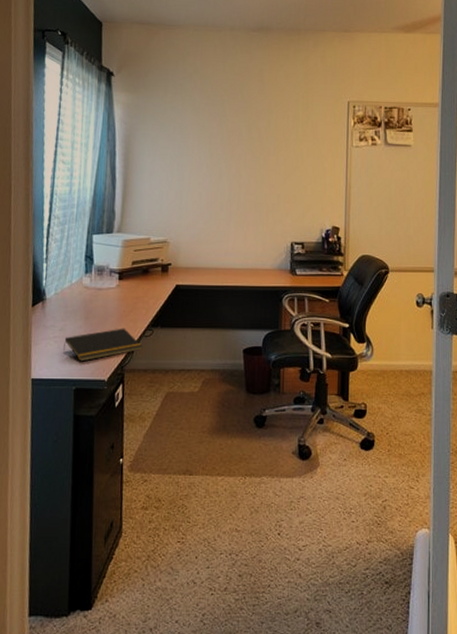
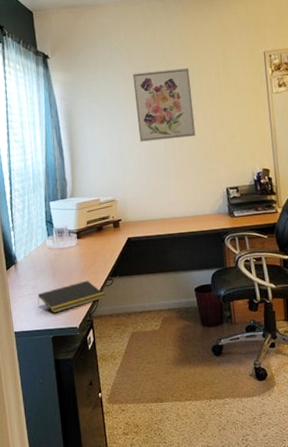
wall art: none [203,105,267,183] -> present [132,68,196,142]

